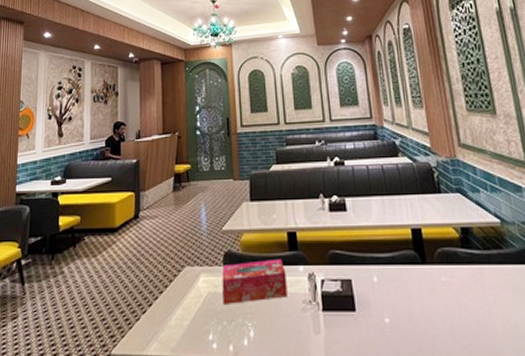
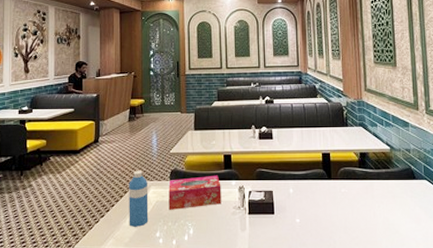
water bottle: none [174,253,199,327] -> present [129,171,149,227]

